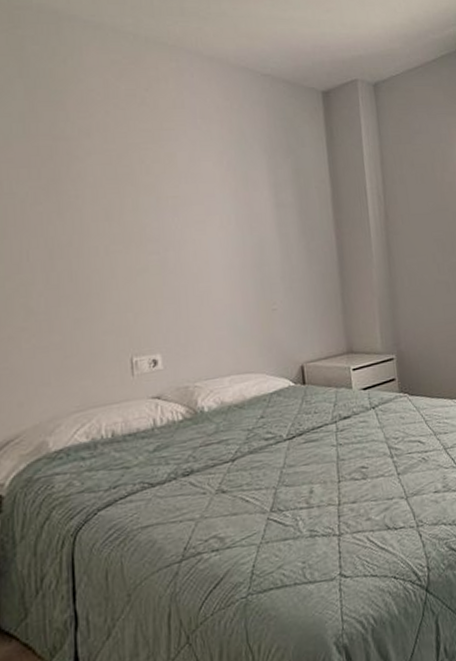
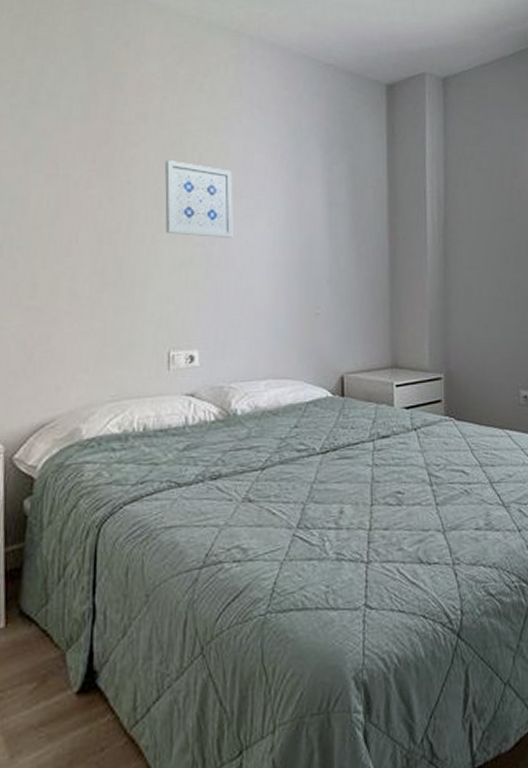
wall art: none [113,173,187,245] -> present [165,161,233,238]

